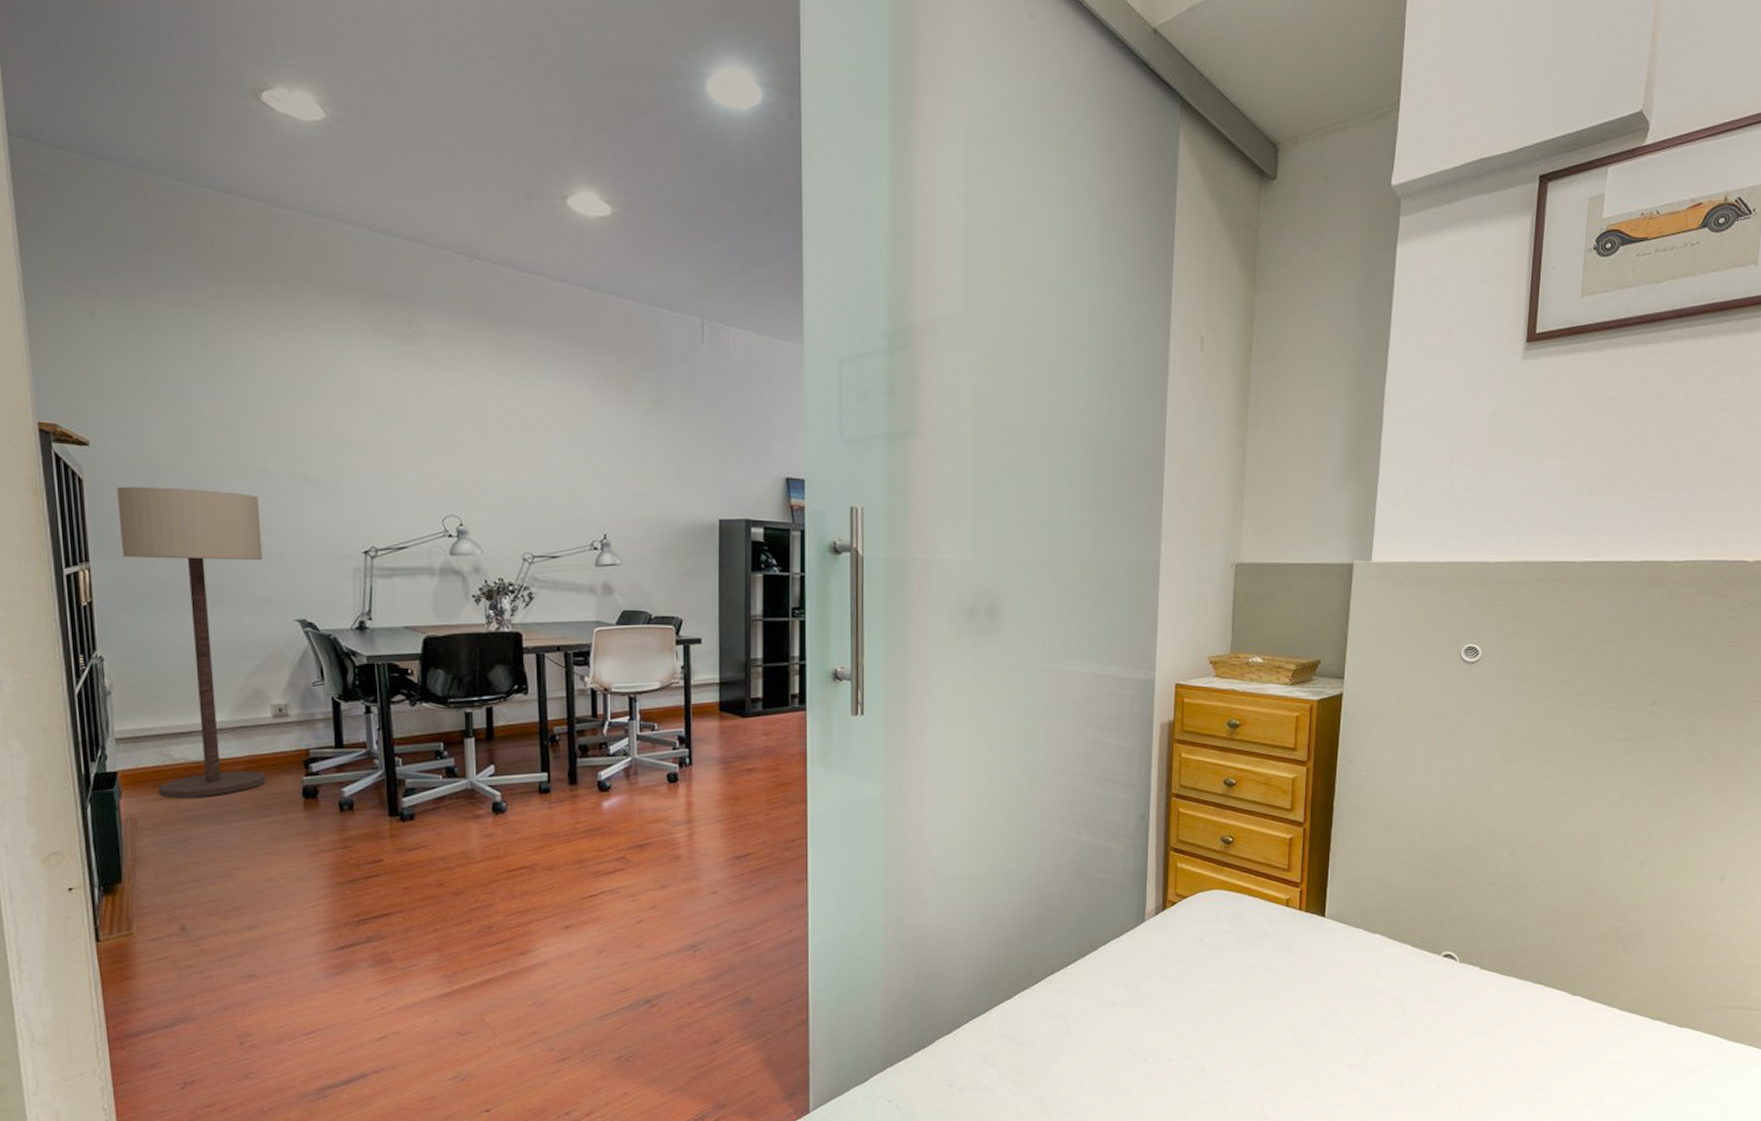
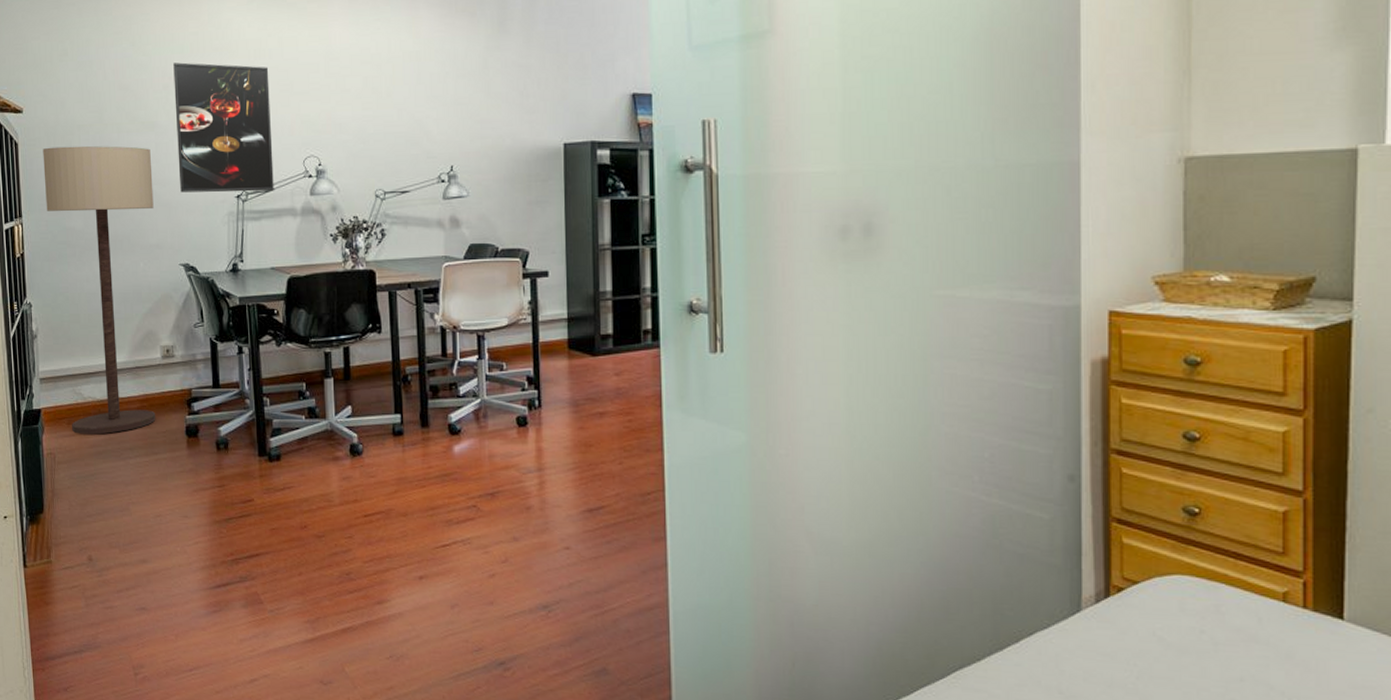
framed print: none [287,406,408,549] -> present [173,62,274,193]

